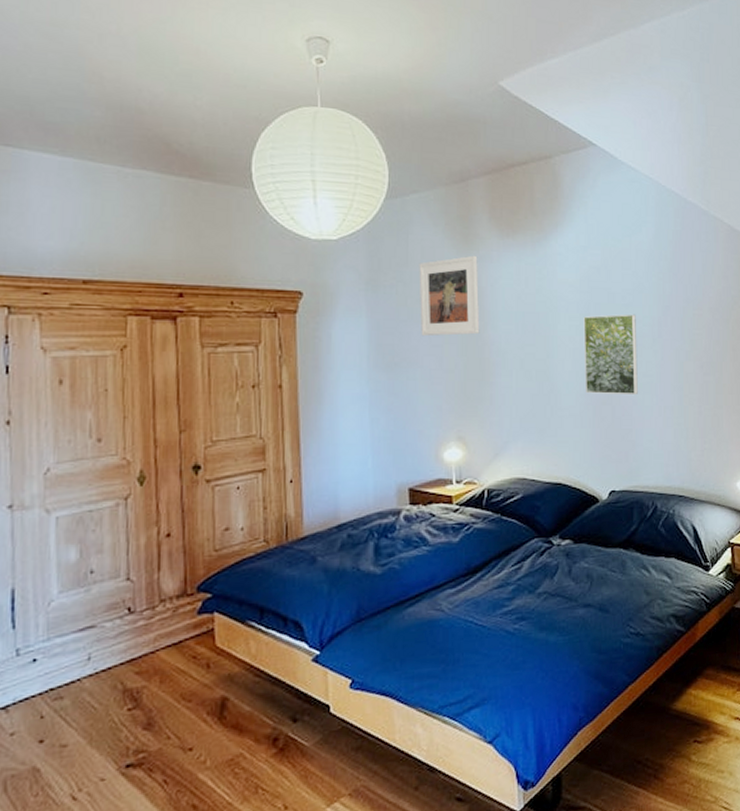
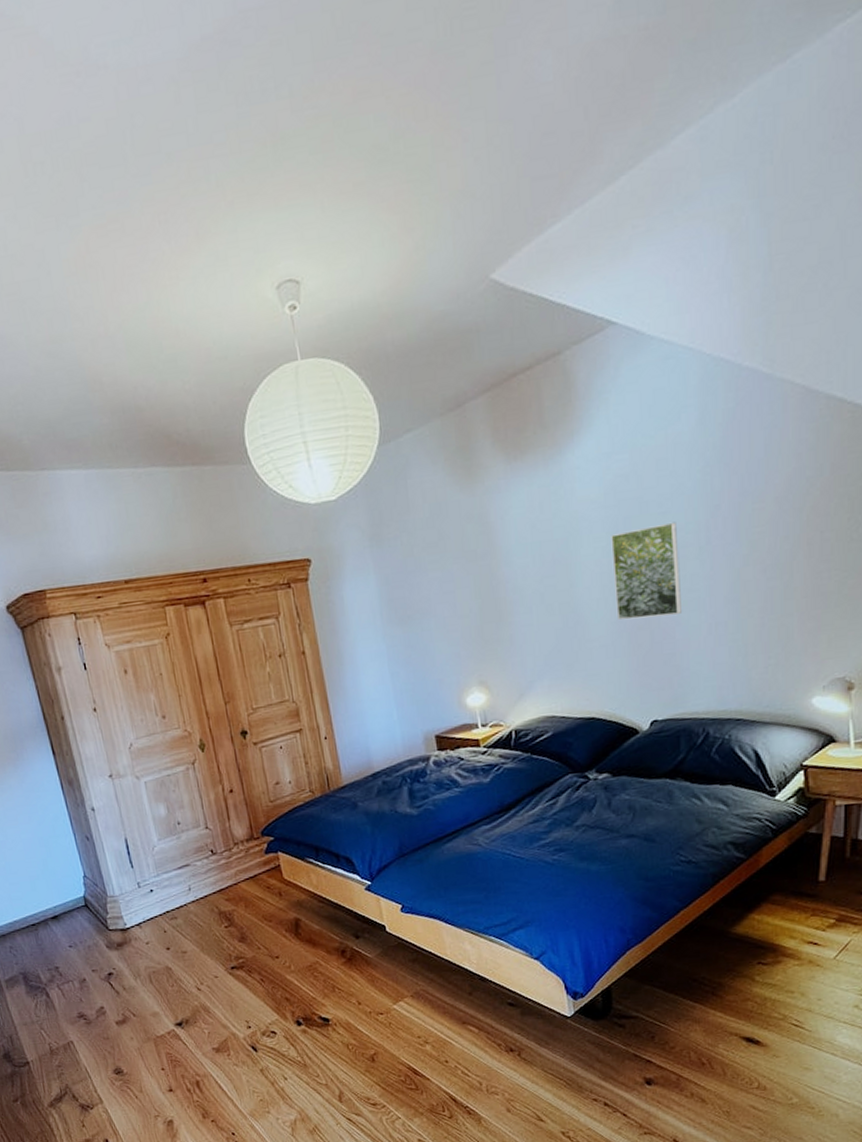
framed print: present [419,255,480,337] -> none [421,488,493,585]

